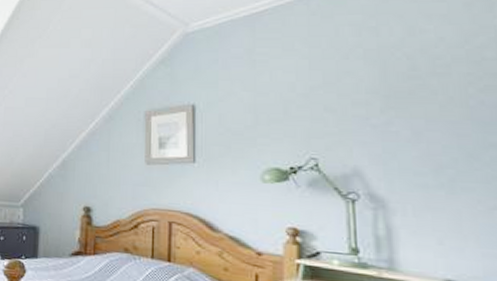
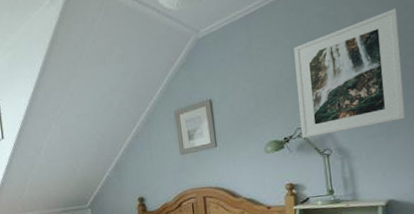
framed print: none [313,28,479,173] -> present [293,8,405,139]

